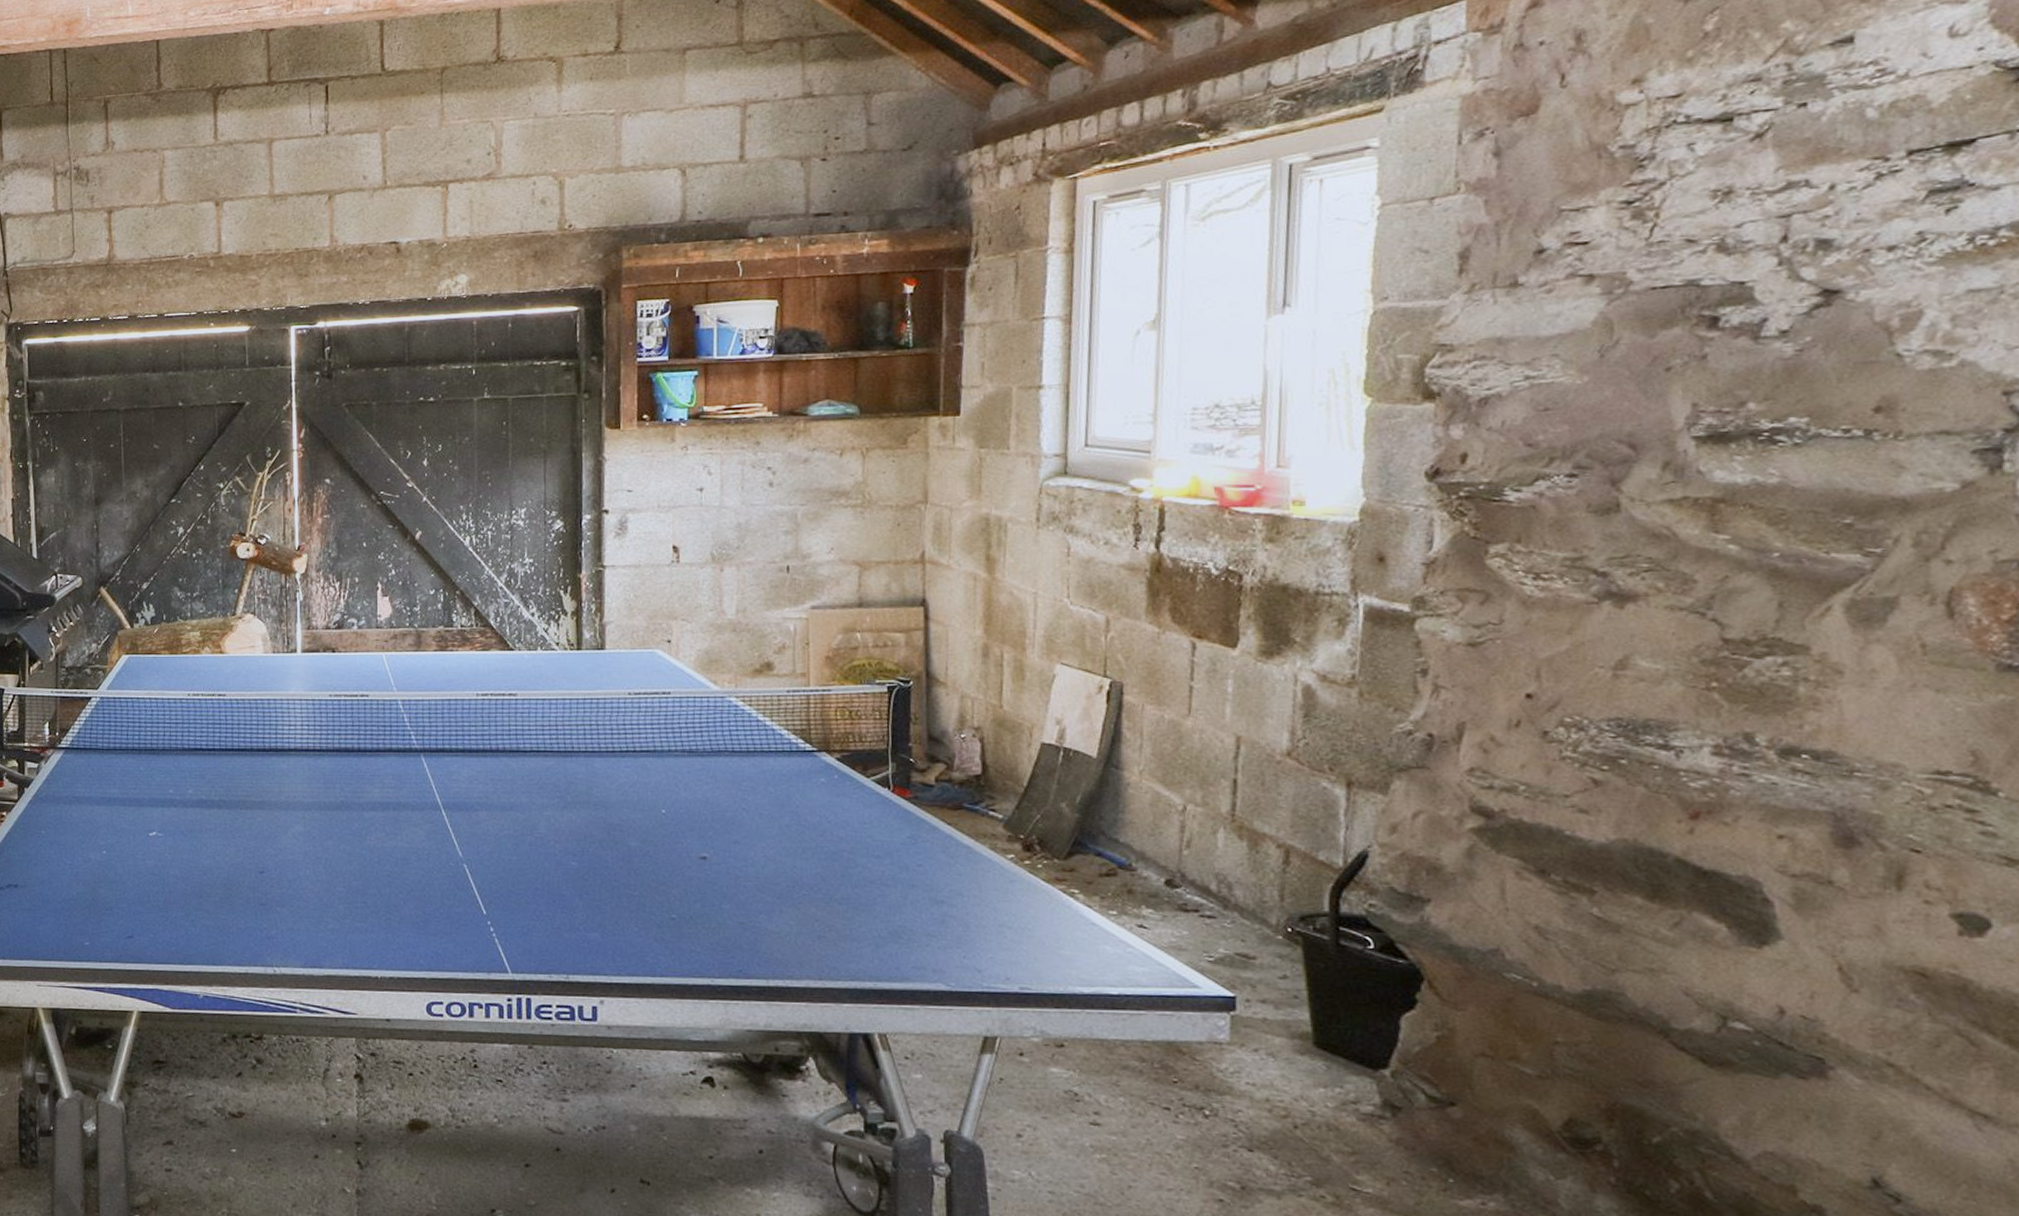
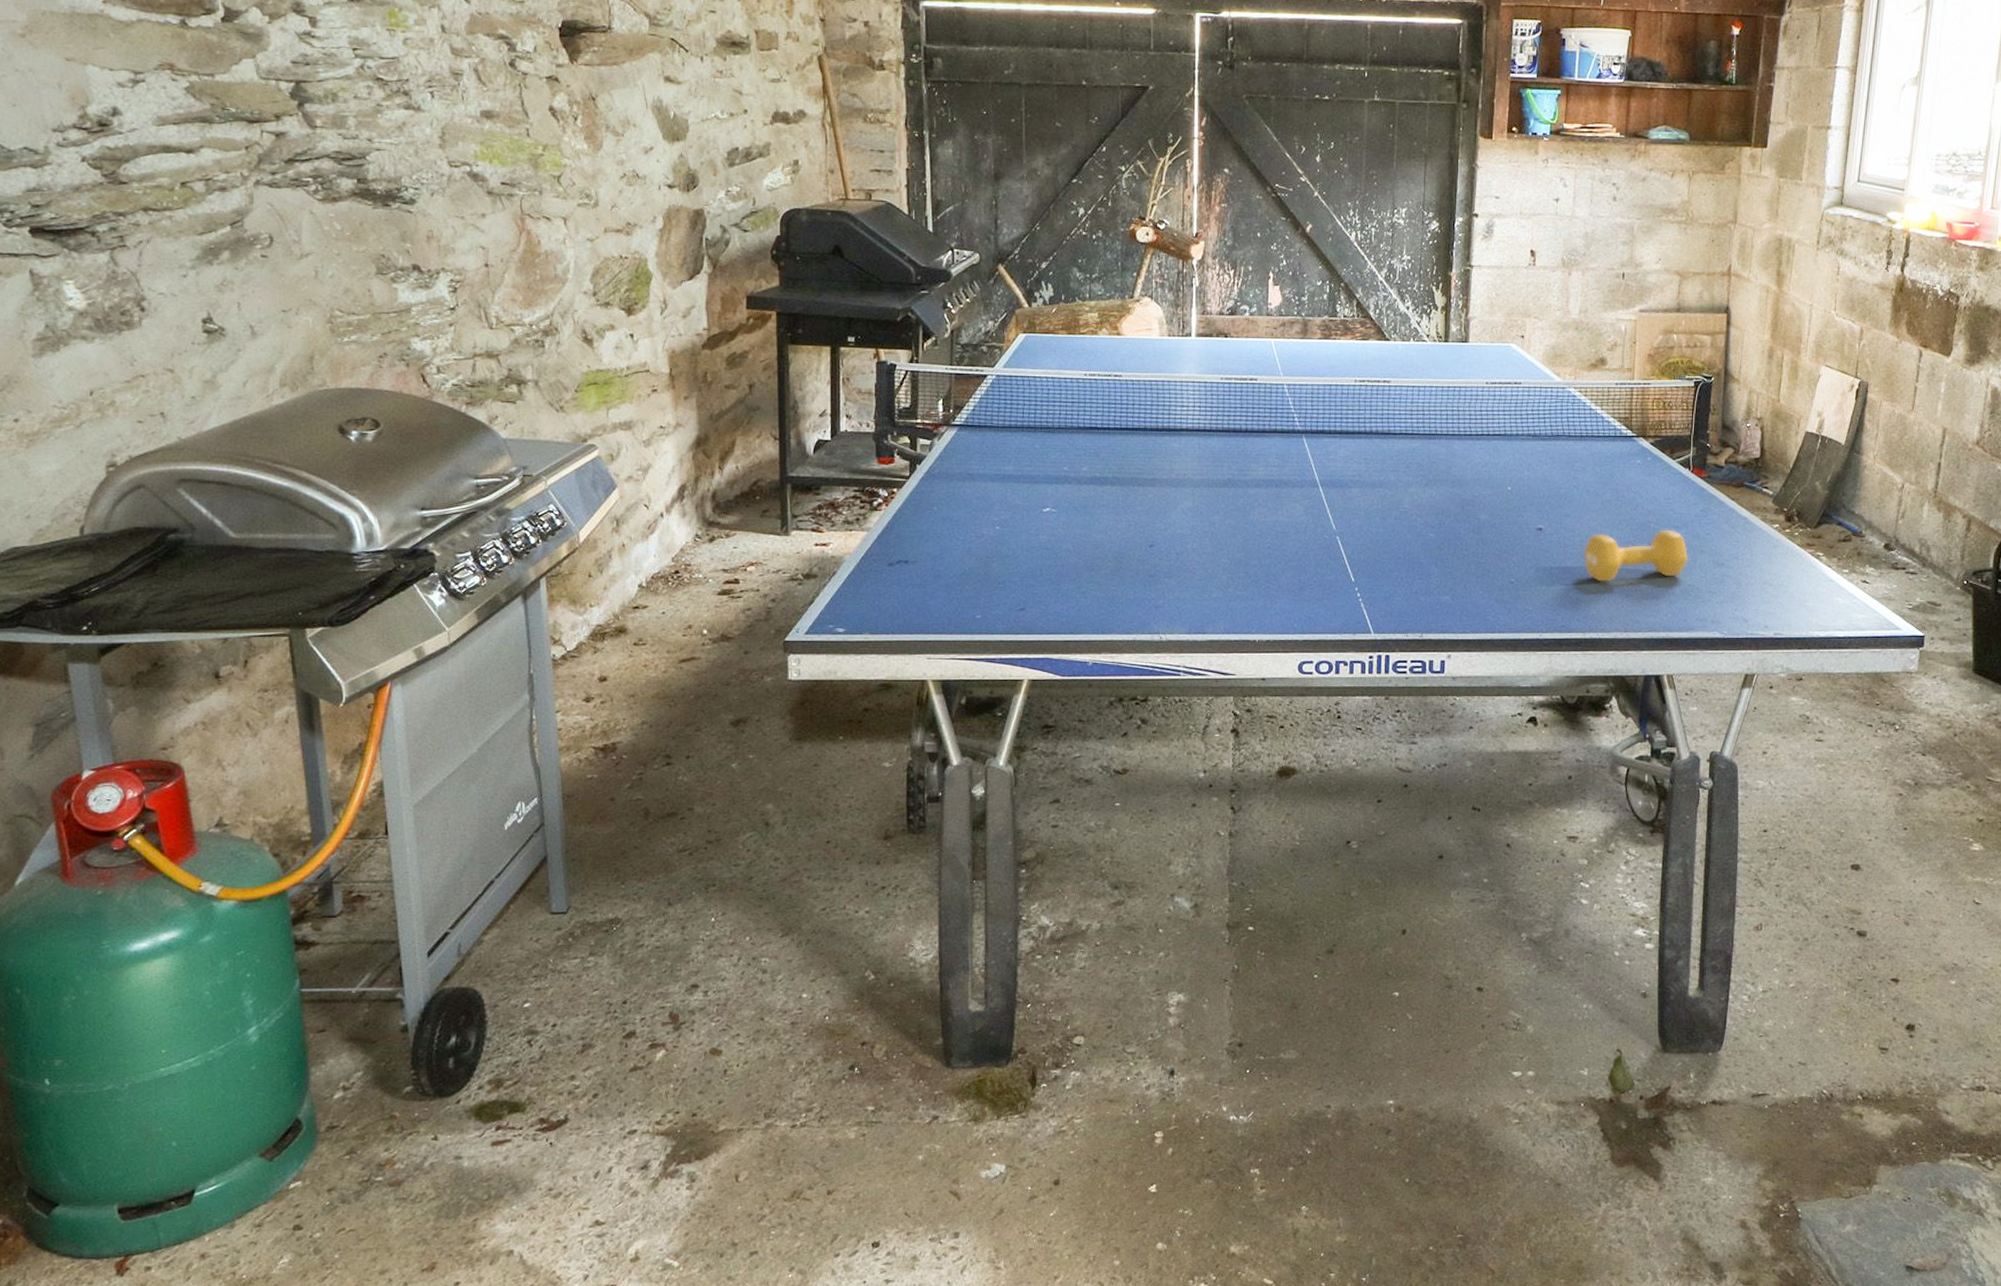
sporting goods: none [759,859,897,921] -> present [1583,529,1689,582]

